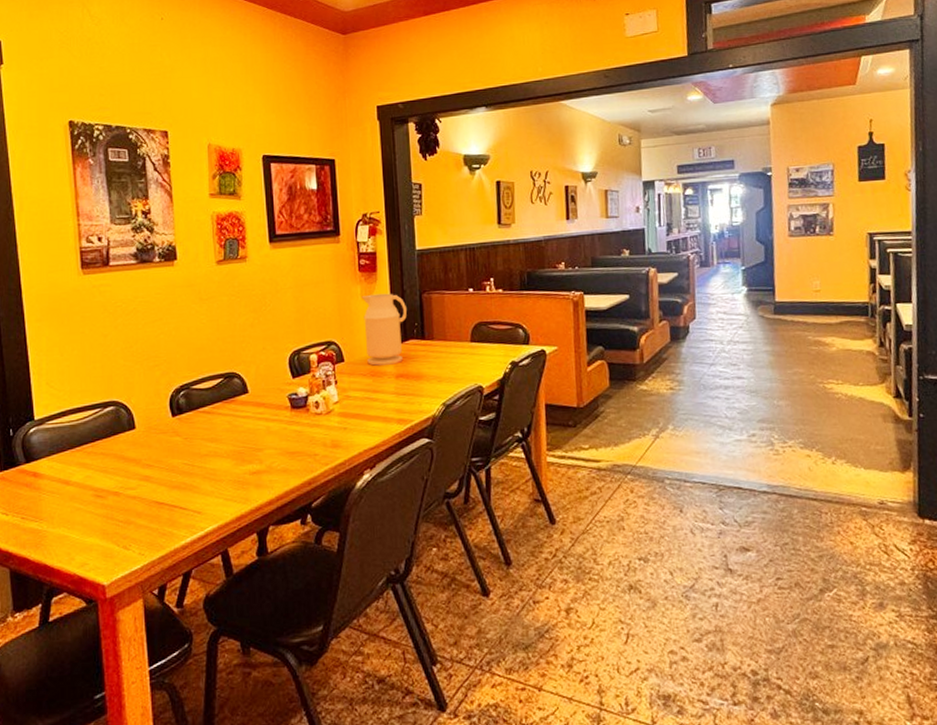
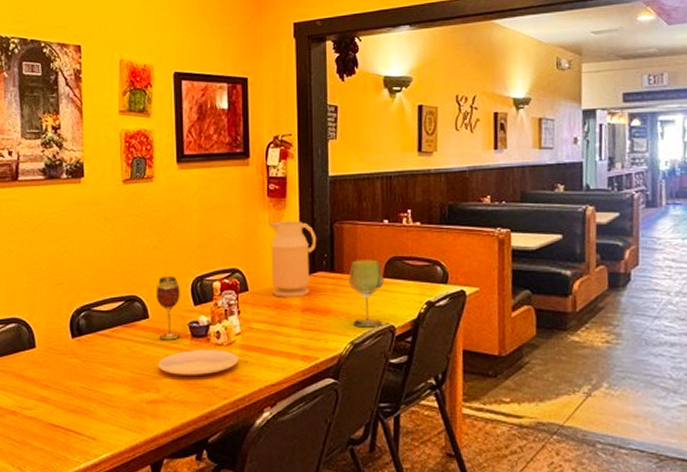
wineglass: none [254,351,280,413] -> present [155,275,180,340]
plate: none [259,418,338,446] -> present [157,349,239,375]
wine glass: none [438,326,472,390] -> present [348,260,385,328]

